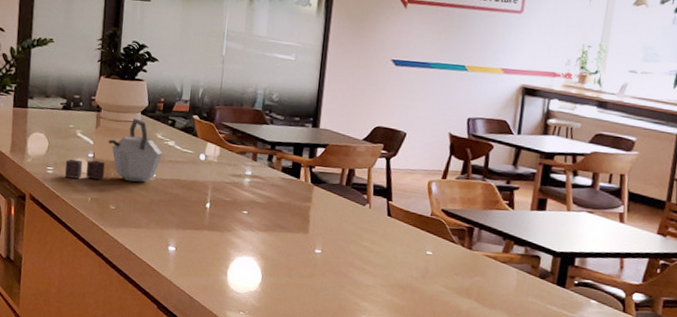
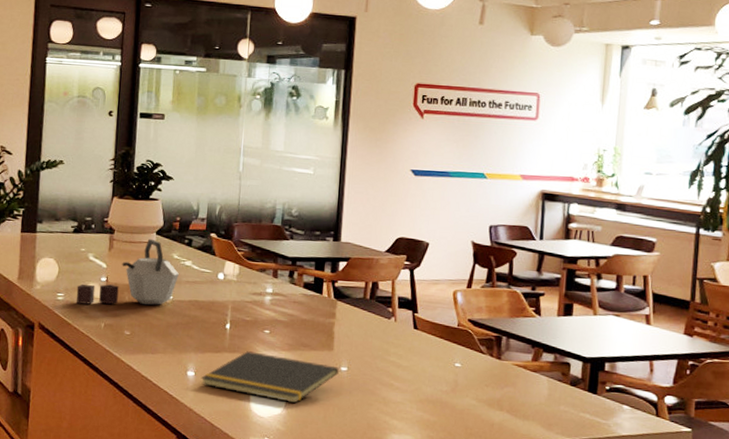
notepad: none [181,230,314,282] -> present [200,351,340,404]

